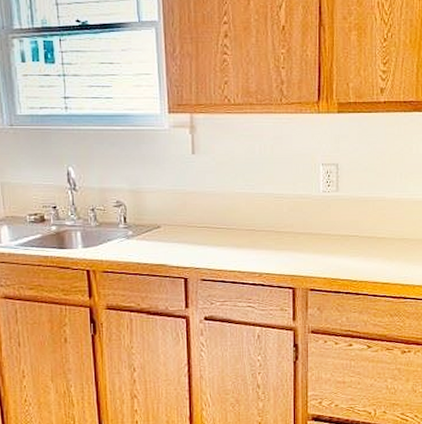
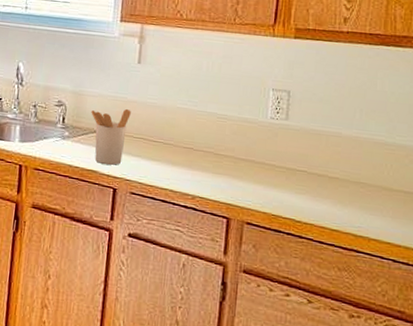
utensil holder: none [152,200,192,257] -> present [91,108,131,165]

